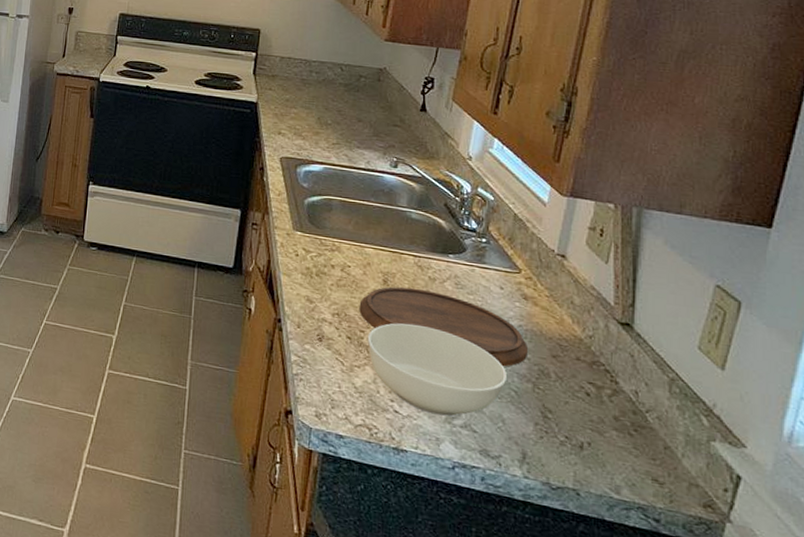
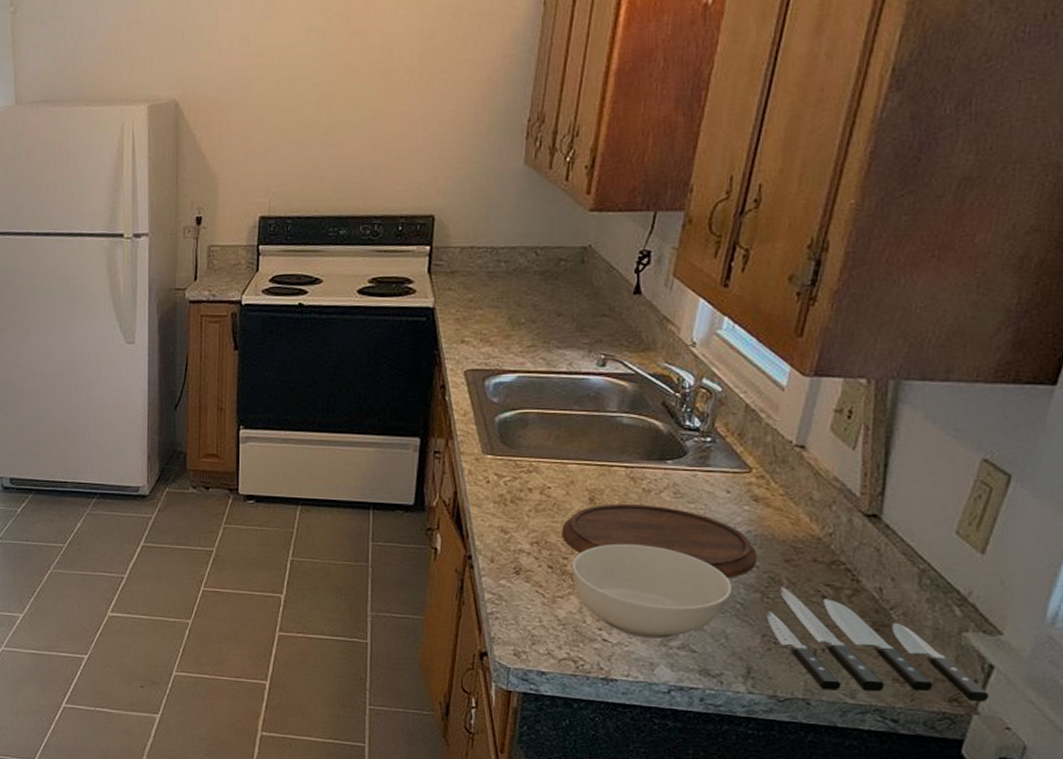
knife: none [537,379,739,512] -> present [766,587,989,703]

